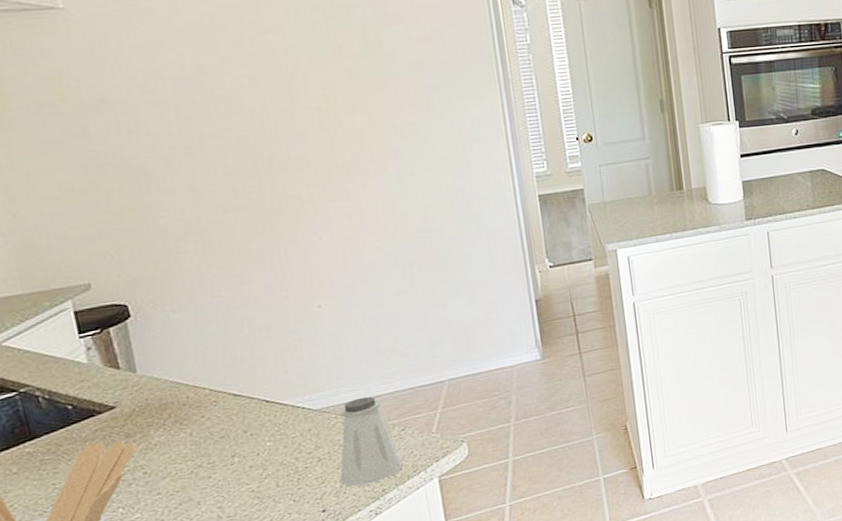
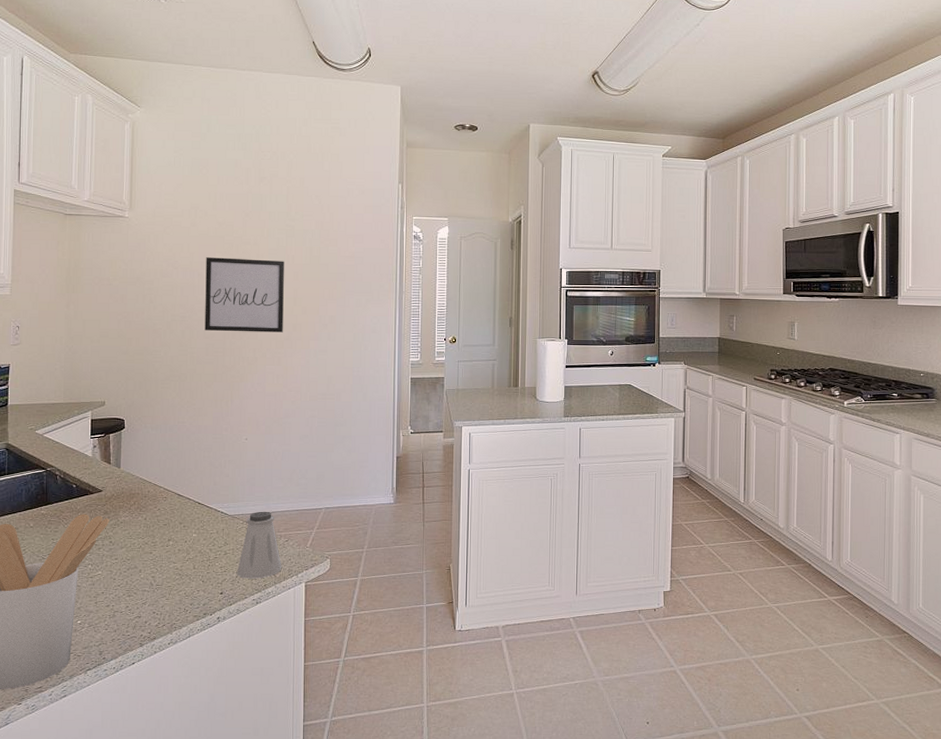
wall art: none [205,53,345,164] -> present [205,257,284,333]

